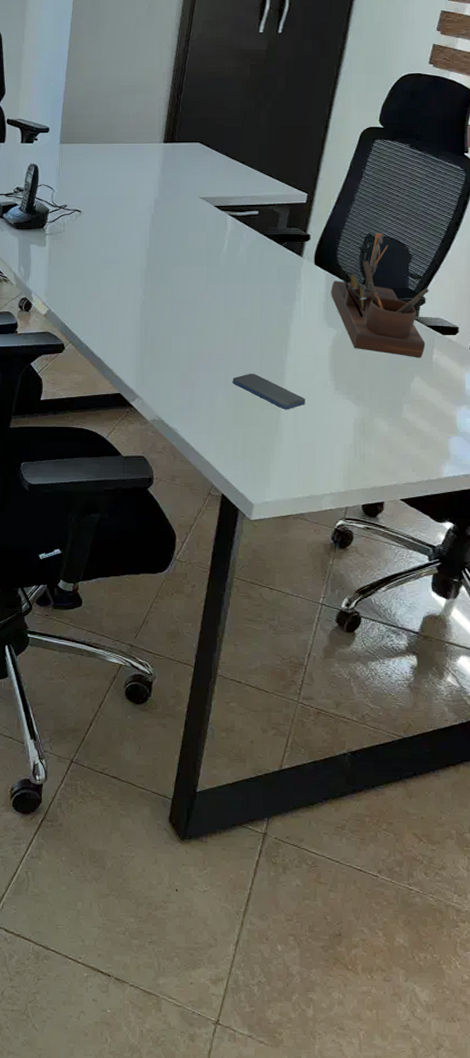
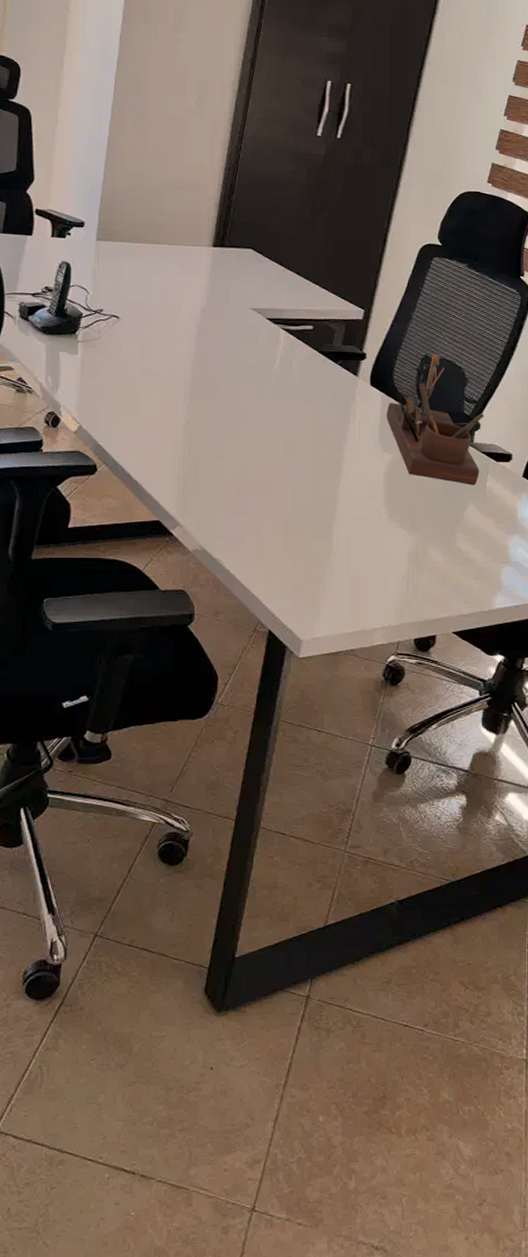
smartphone: present [232,373,306,409] -> none [282,499,359,538]

